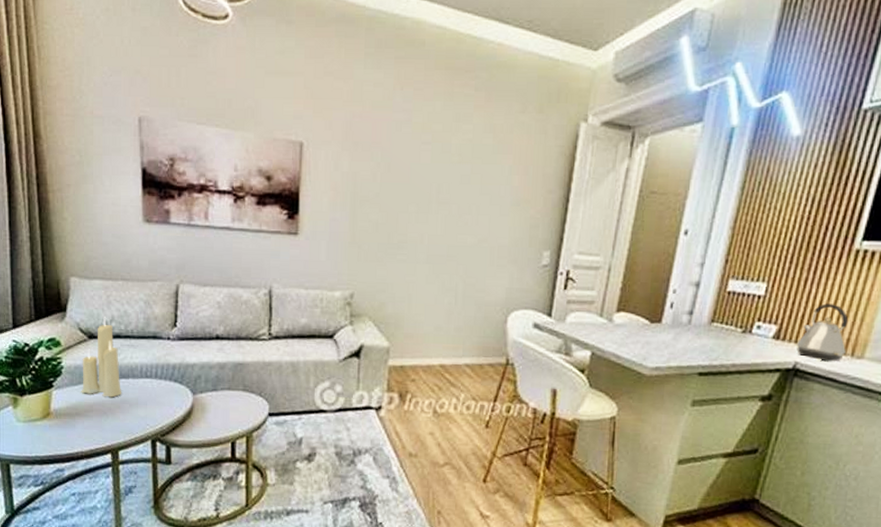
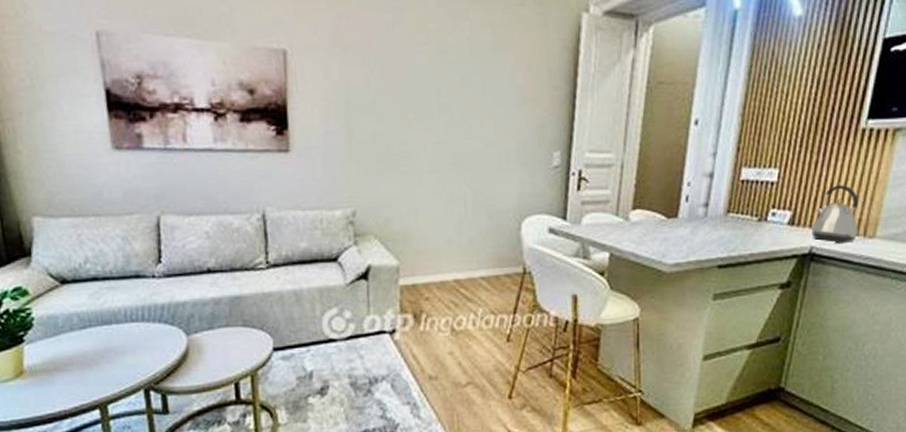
candle: present [81,317,122,398] -> none [55,258,106,348]

